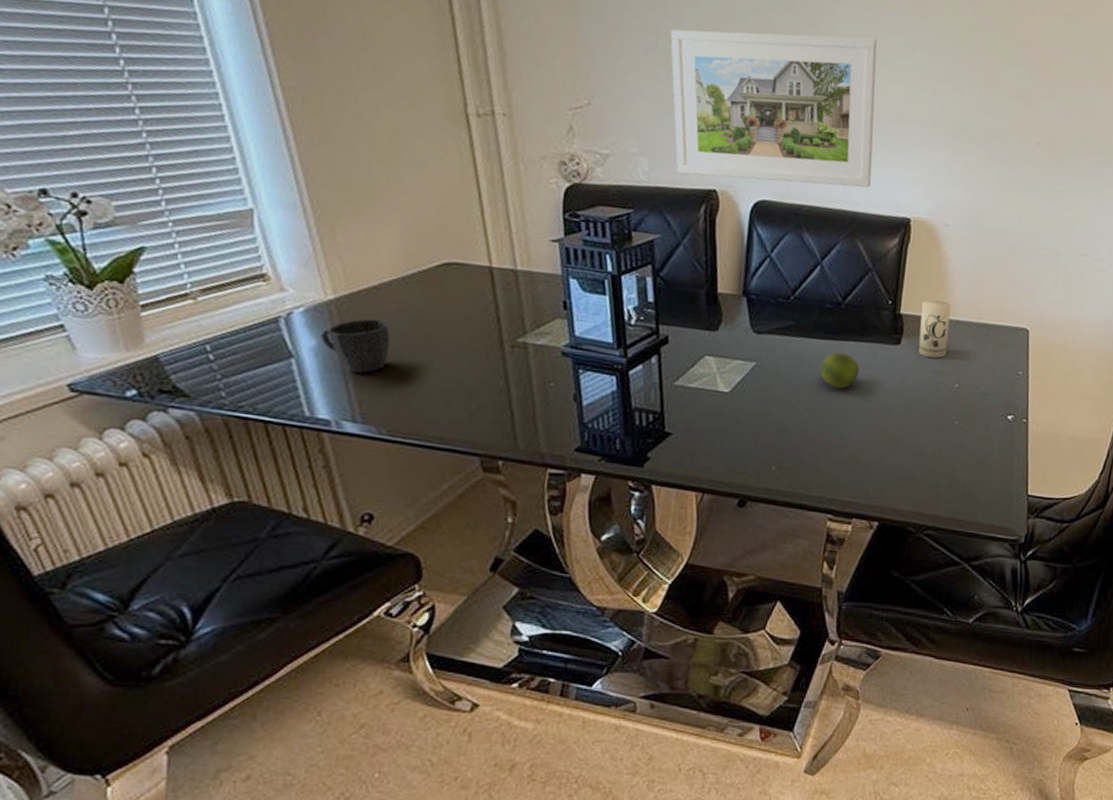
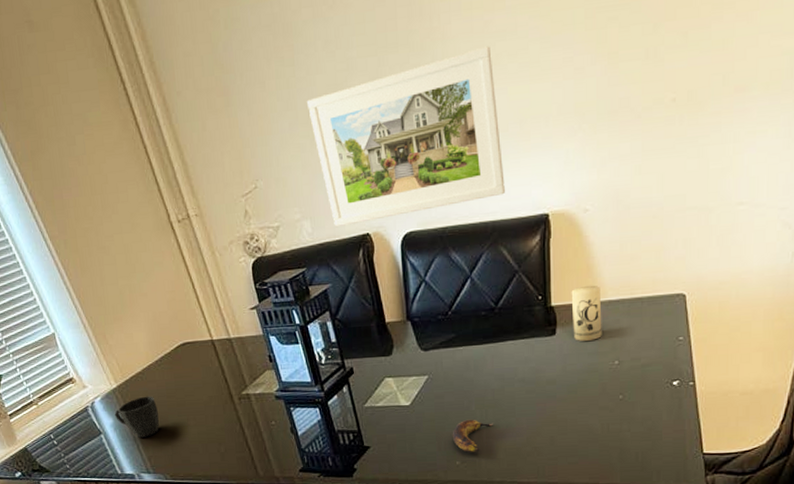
banana: none [772,419,822,459] -> present [452,419,494,452]
fruit: present [820,352,860,389] -> none [485,352,521,386]

